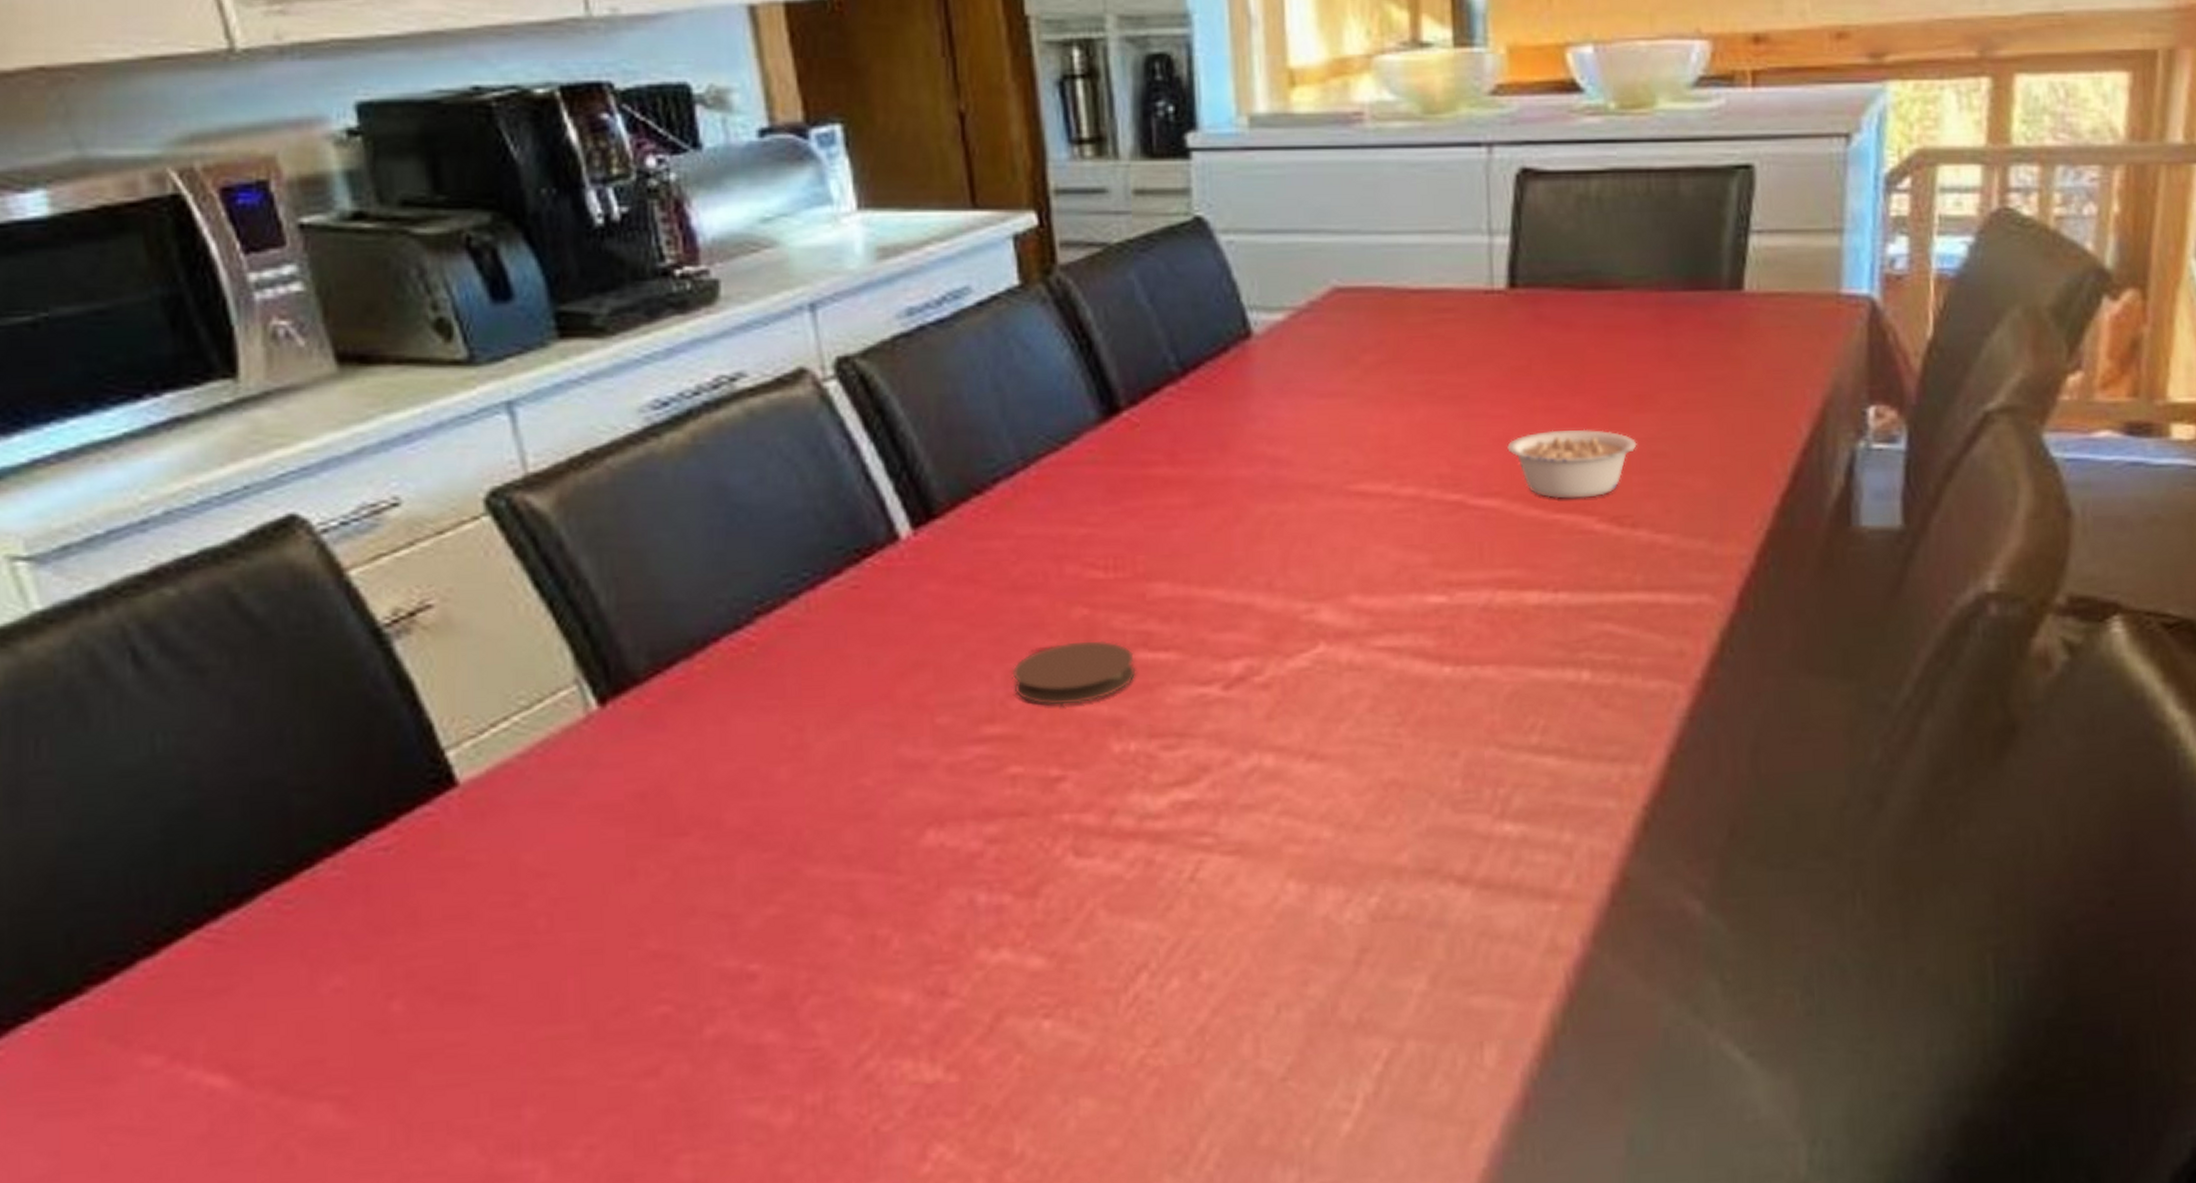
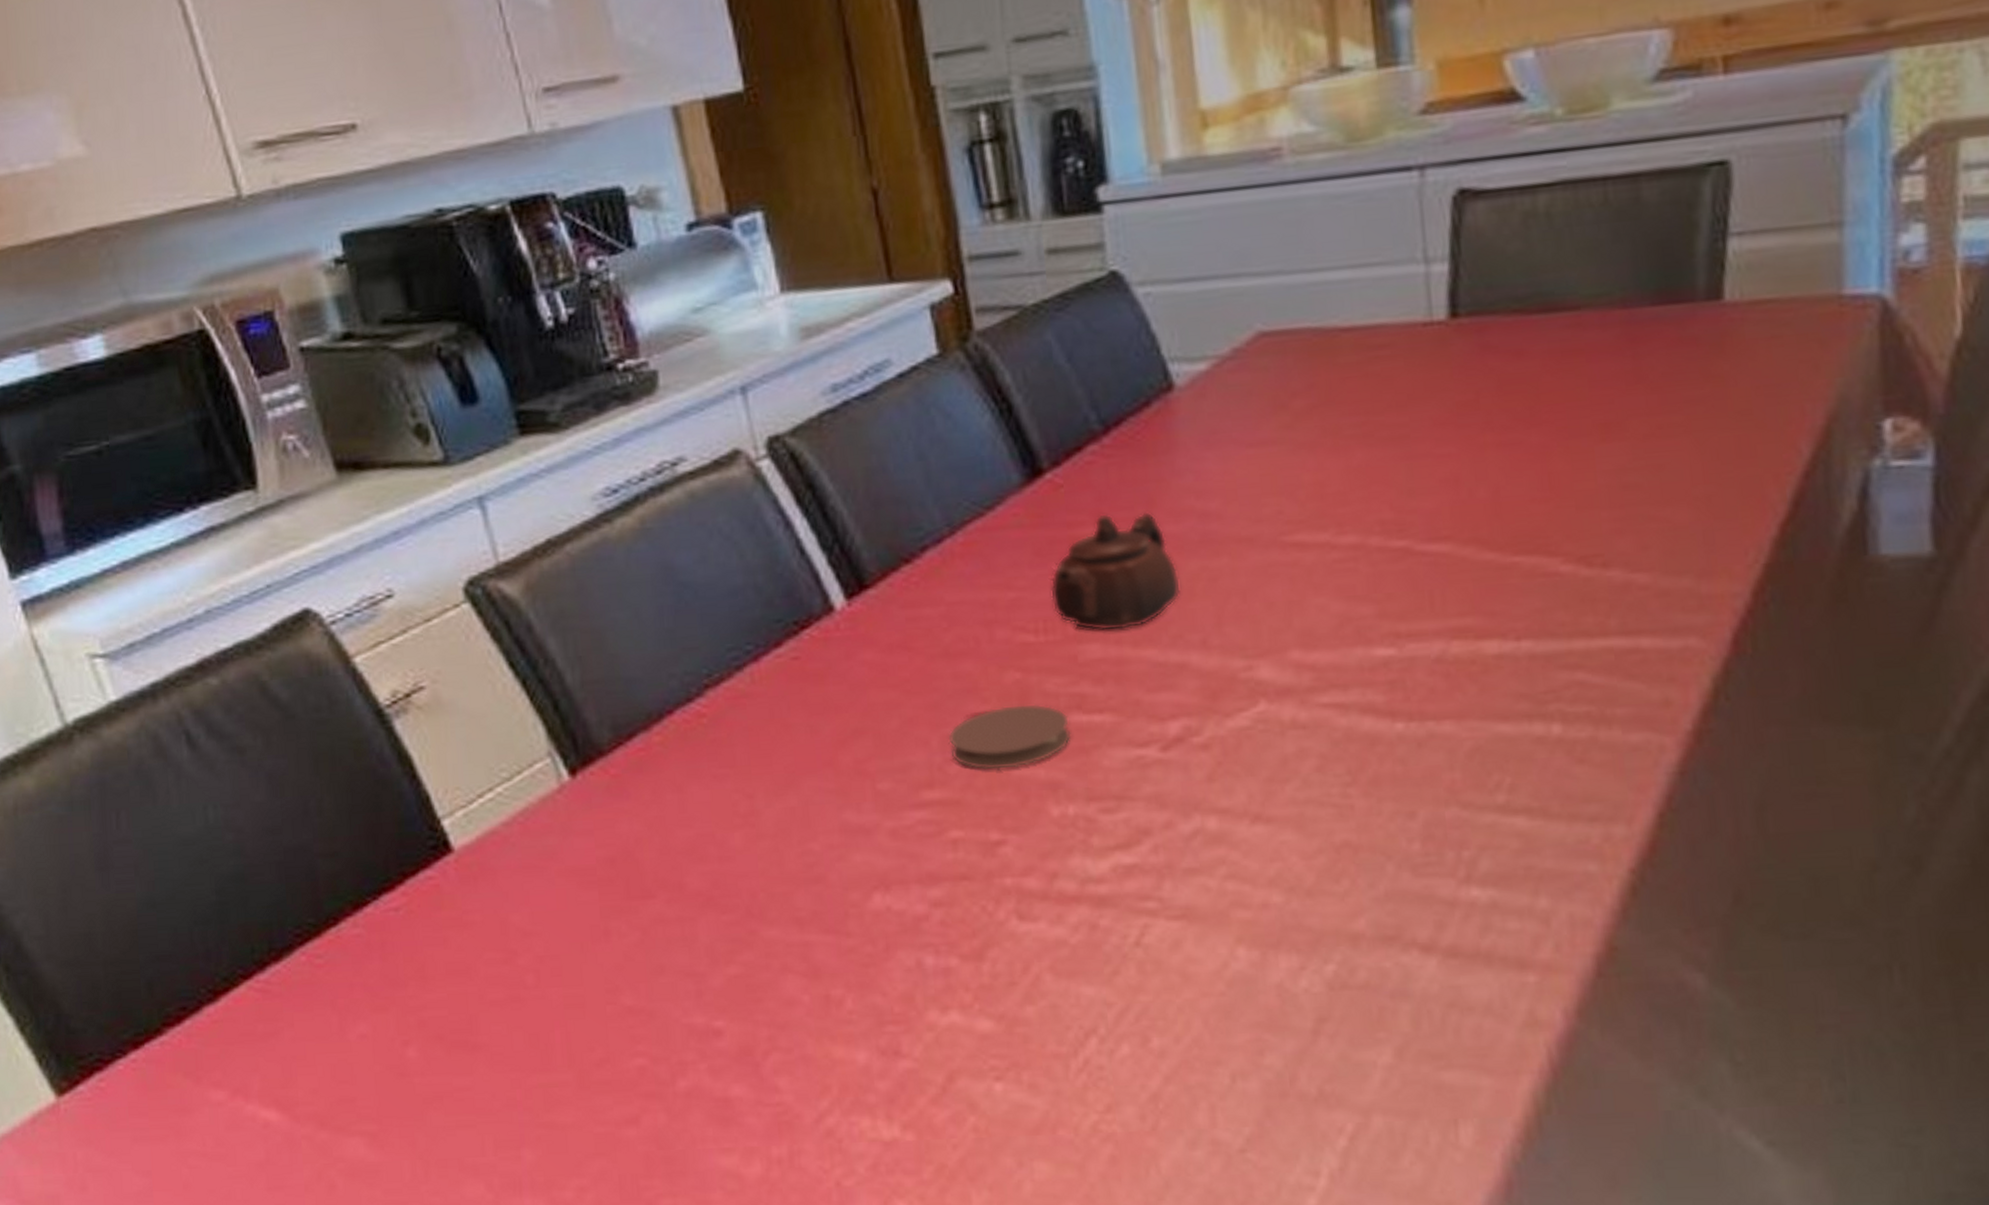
teapot: none [1122,455,1250,571] -> present [1050,512,1181,632]
legume: present [1507,429,1637,499] -> none [1456,463,1605,540]

